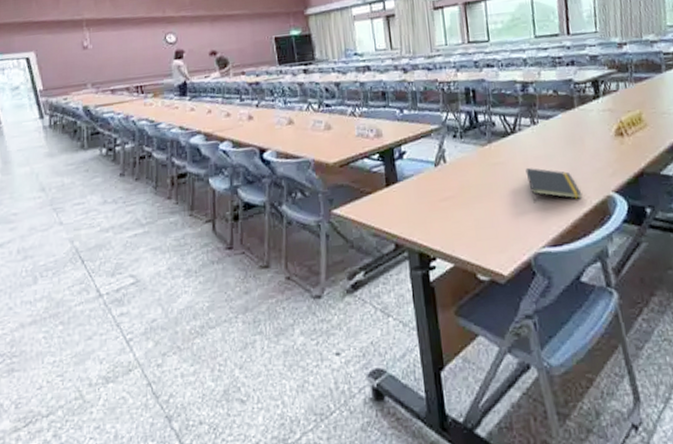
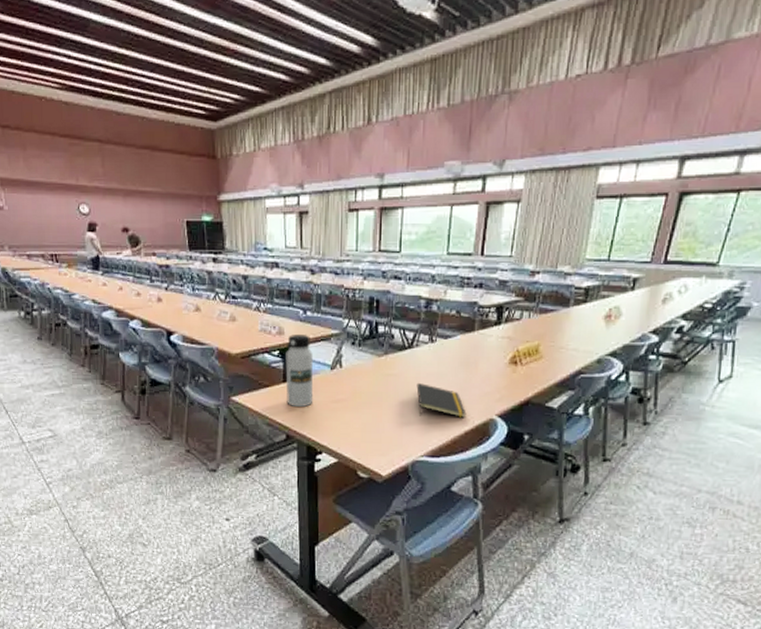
water bottle: none [386,134,420,212] -> present [285,335,314,407]

